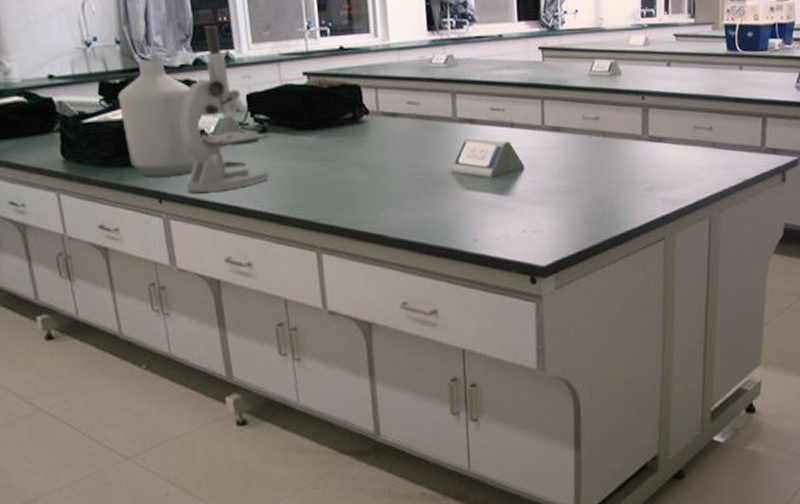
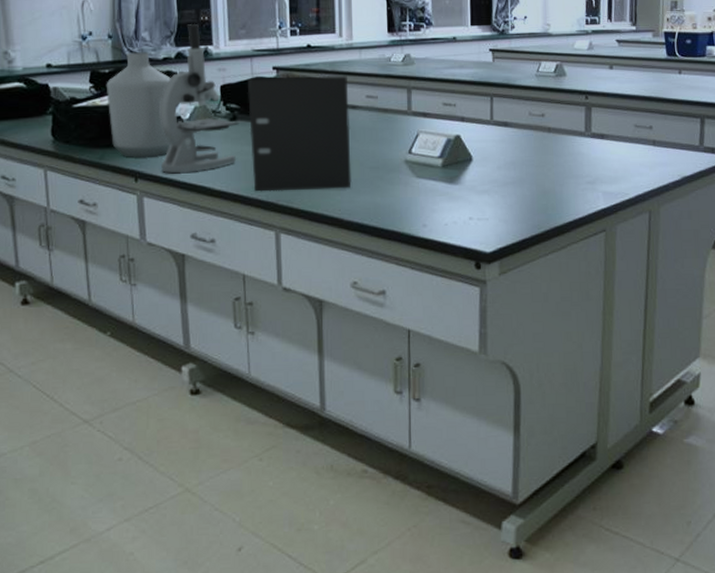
binder: none [275,80,396,210] -> present [247,76,352,192]

